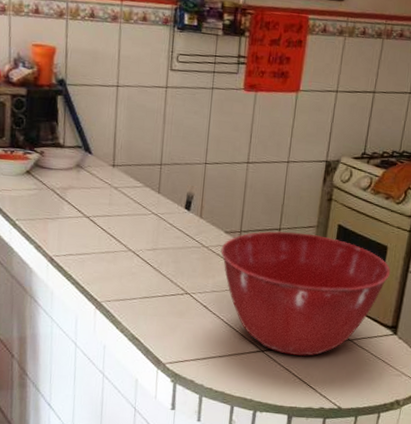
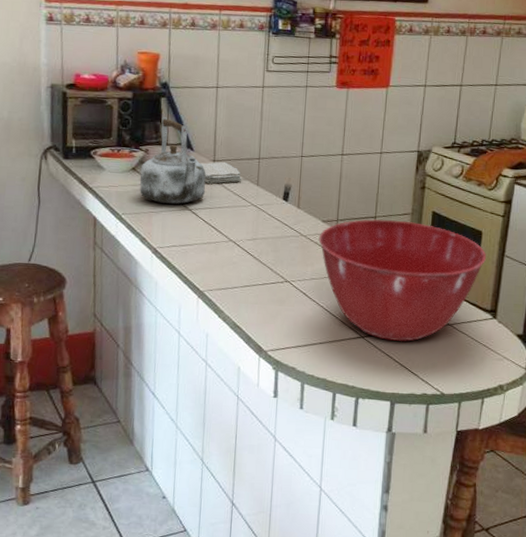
kettle: none [34,116,105,211] -> present [140,116,206,205]
washcloth: none [99,166,143,190] -> present [201,161,242,184]

